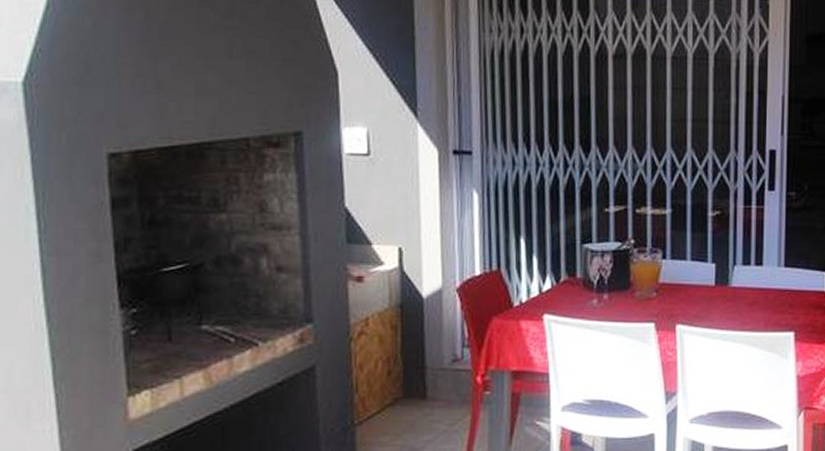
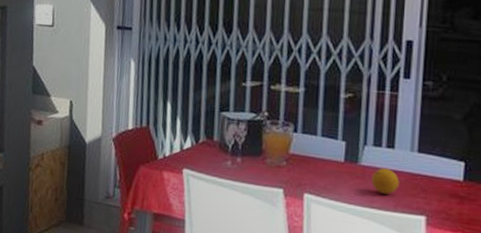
fruit: none [743,288,768,314] -> present [372,168,399,195]

